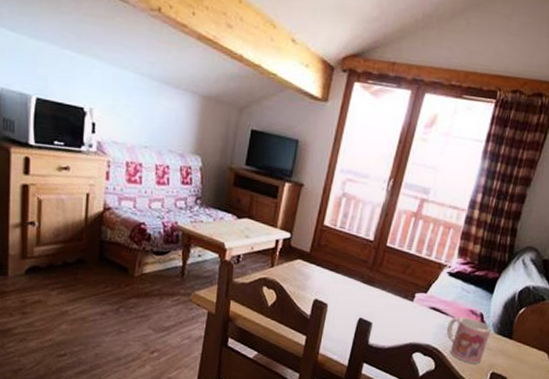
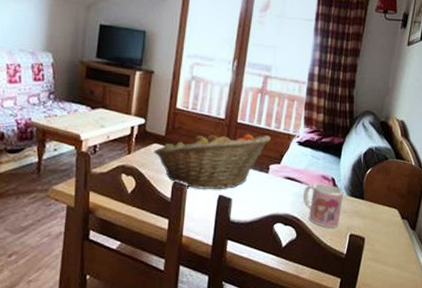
fruit basket: none [297,251,420,313] -> present [153,131,271,189]

